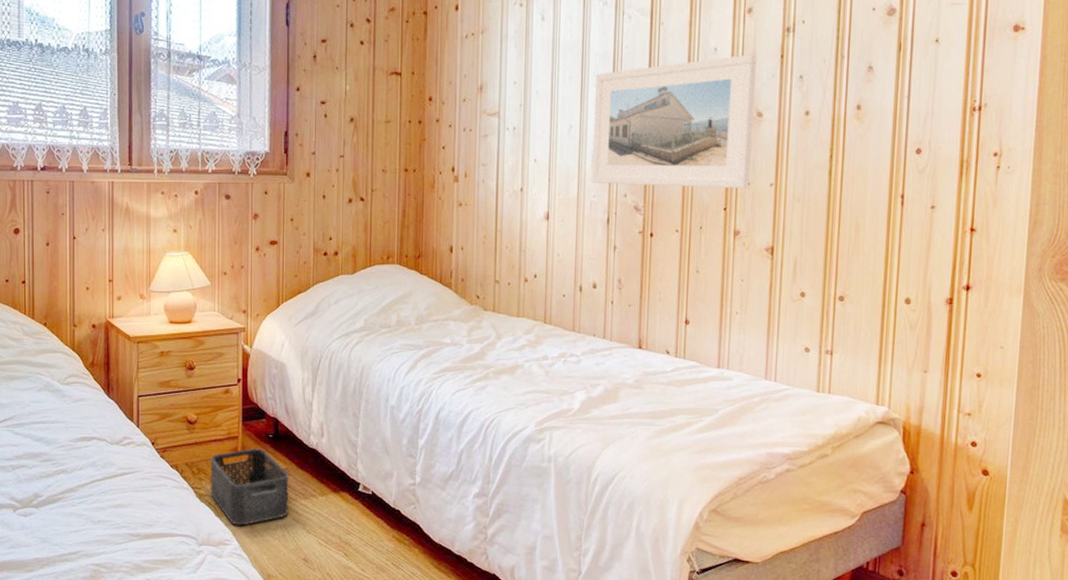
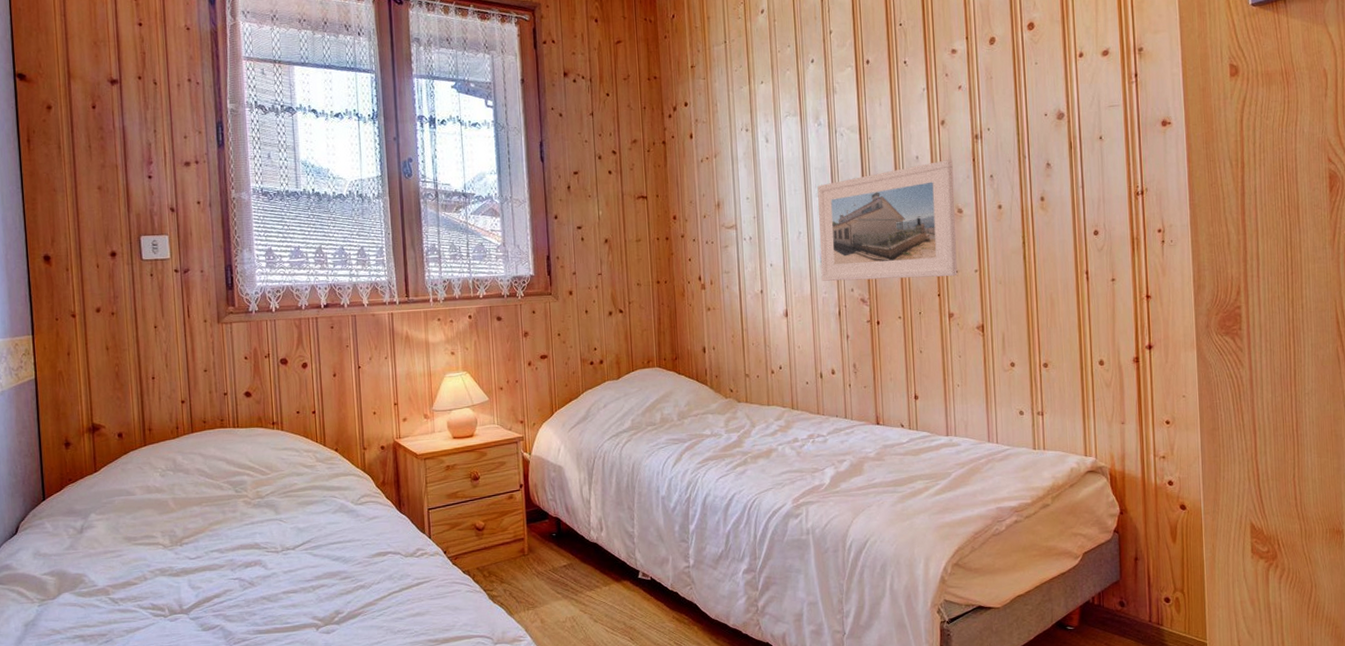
storage bin: present [210,448,289,526] -> none [499,547,576,622]

